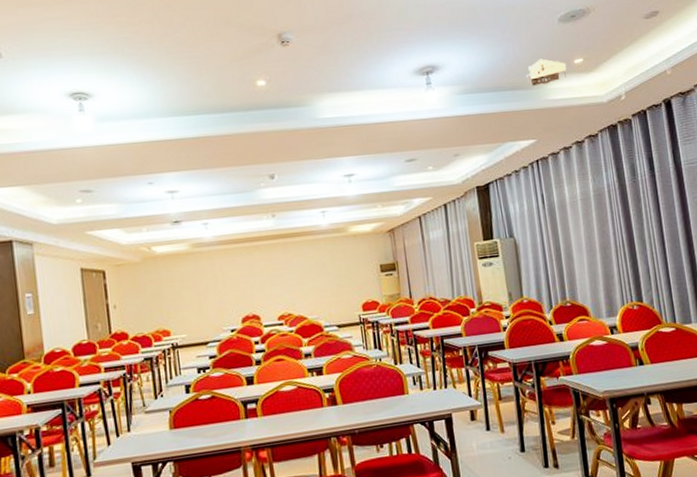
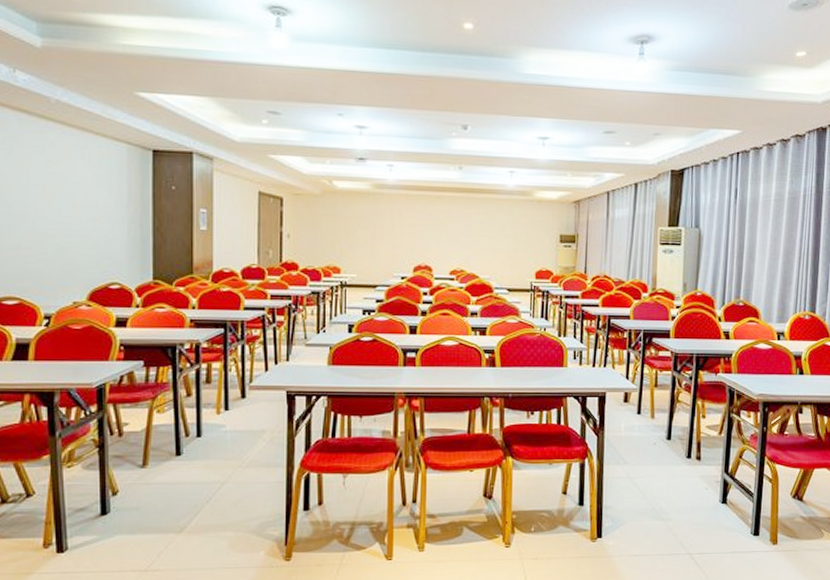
architectural model: present [526,58,567,87] -> none [743,45,787,74]

